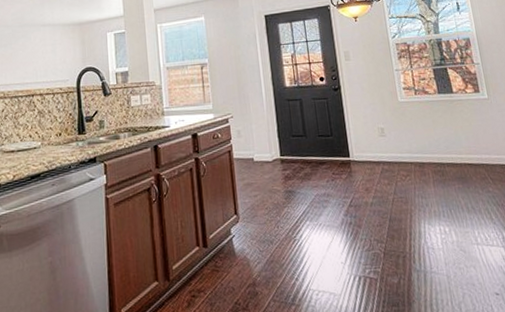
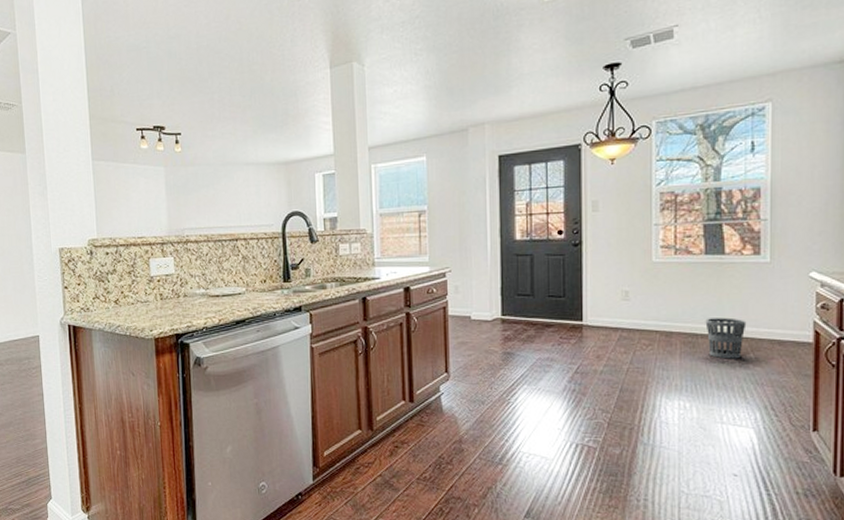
wastebasket: none [448,147,482,184] -> present [705,317,747,359]

